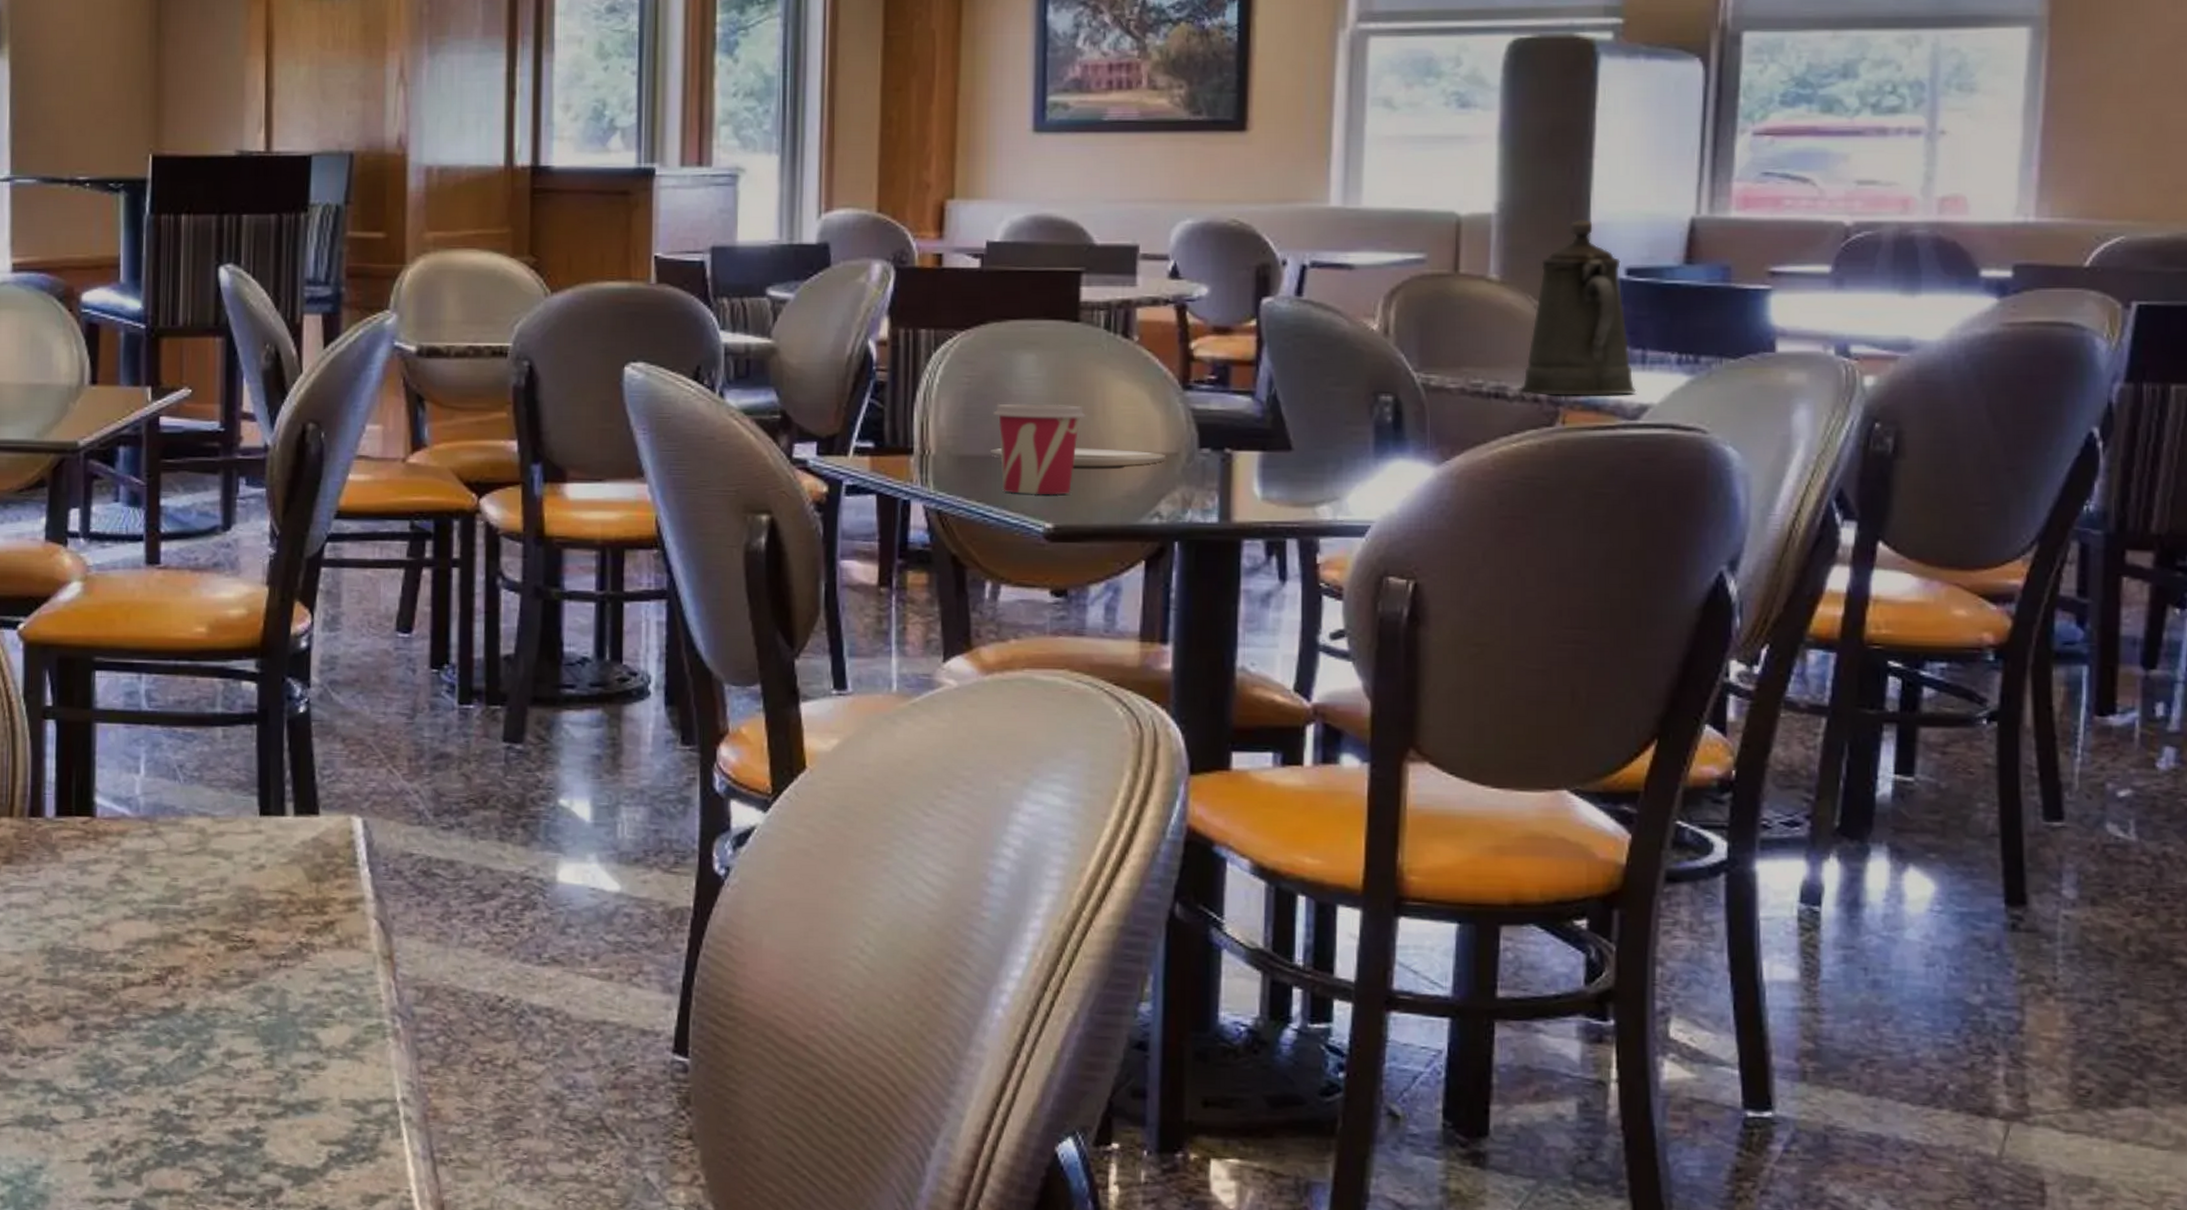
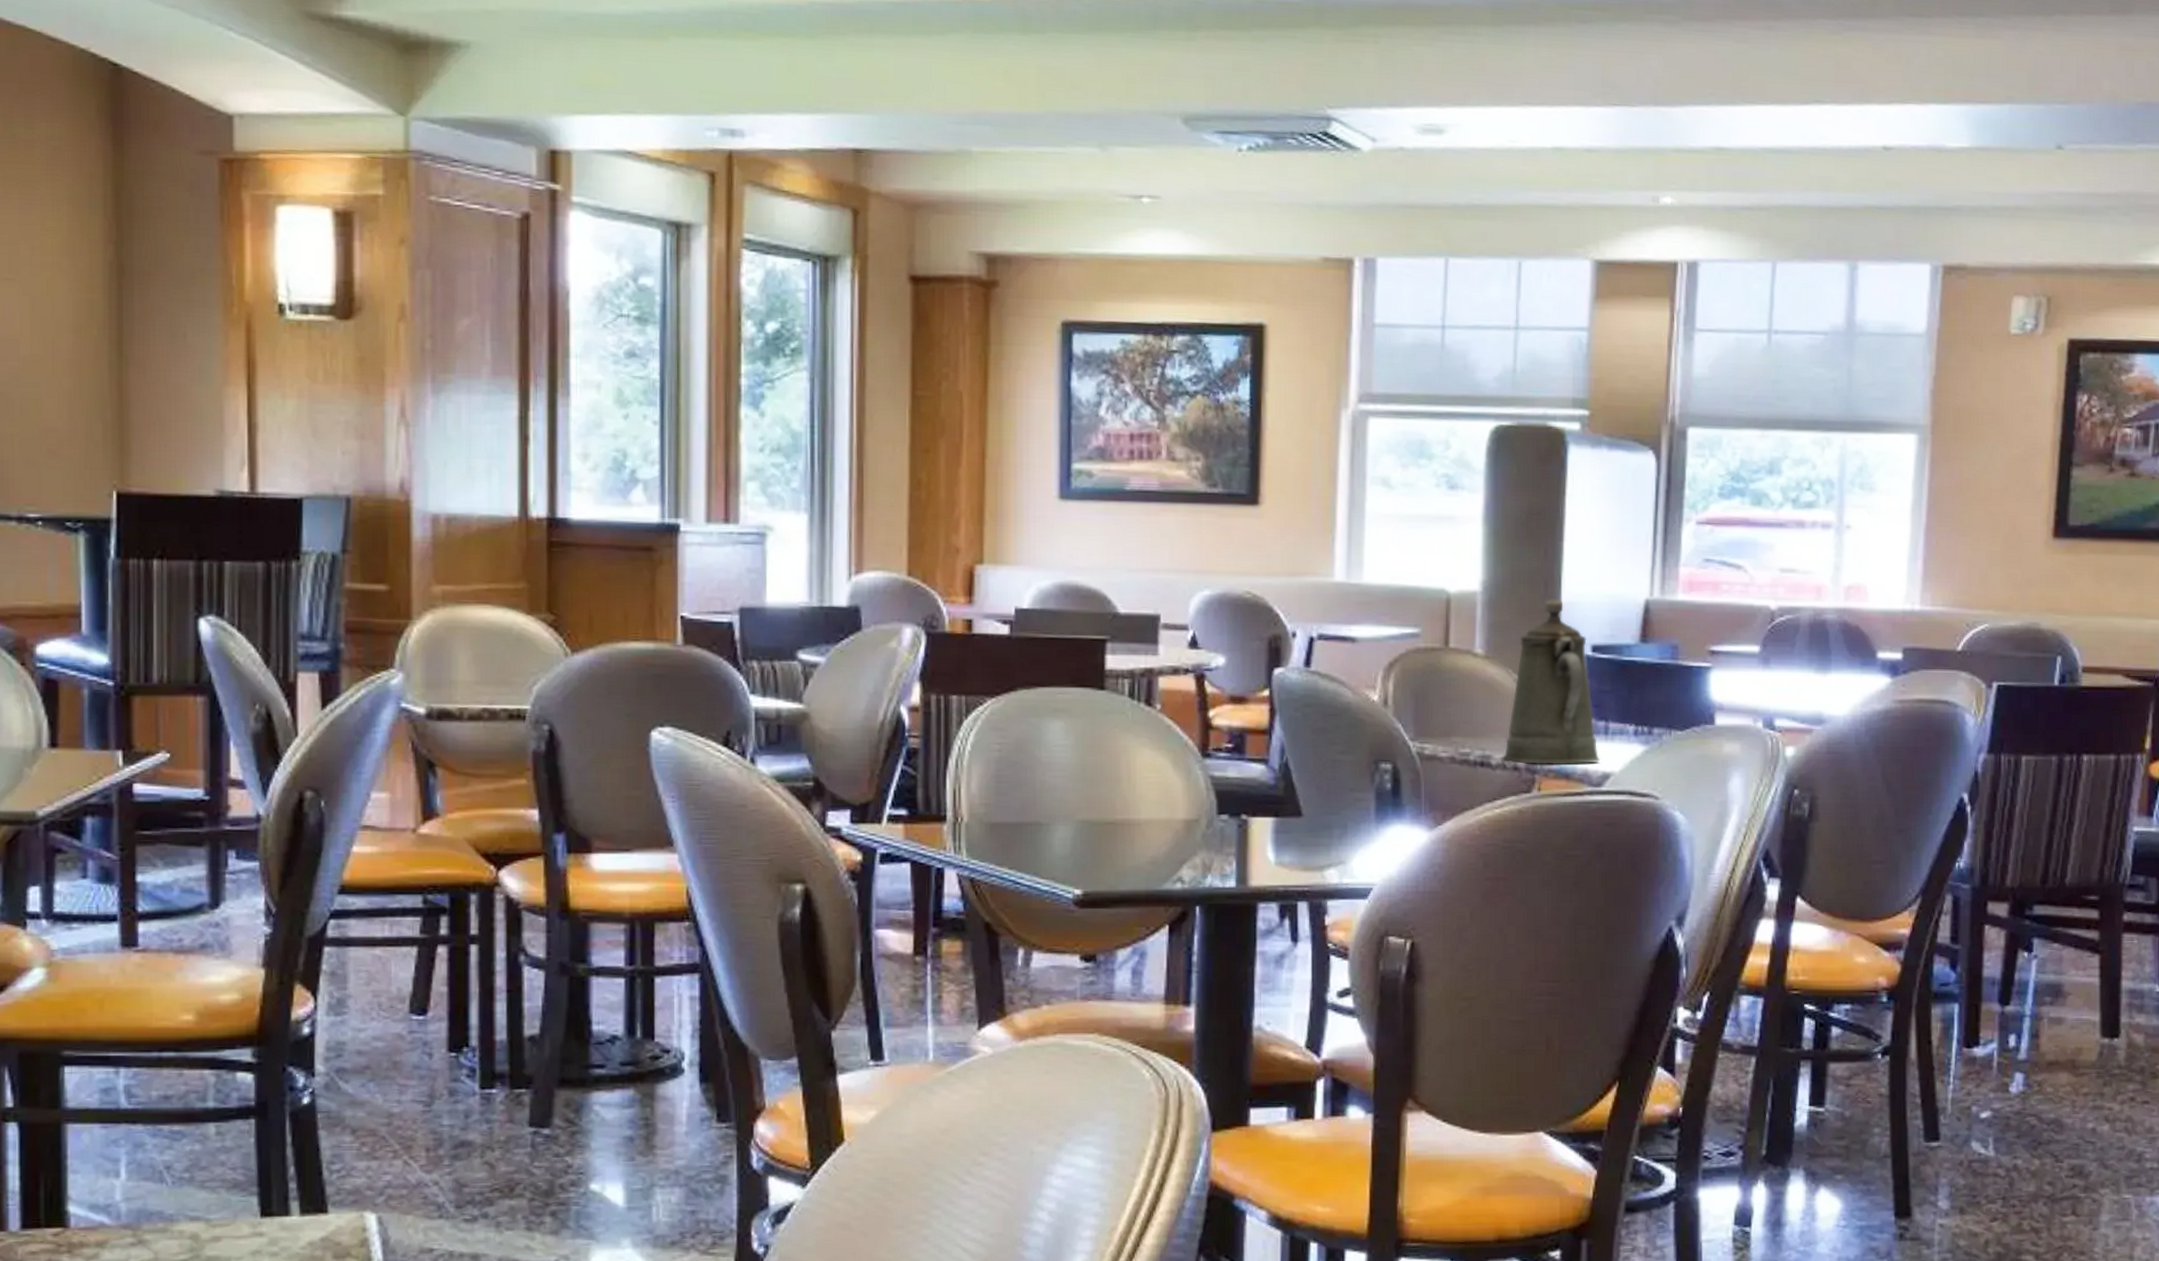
plate: present [989,448,1166,470] -> none [1020,815,1187,836]
cup: present [993,403,1086,496] -> none [1024,770,1112,862]

